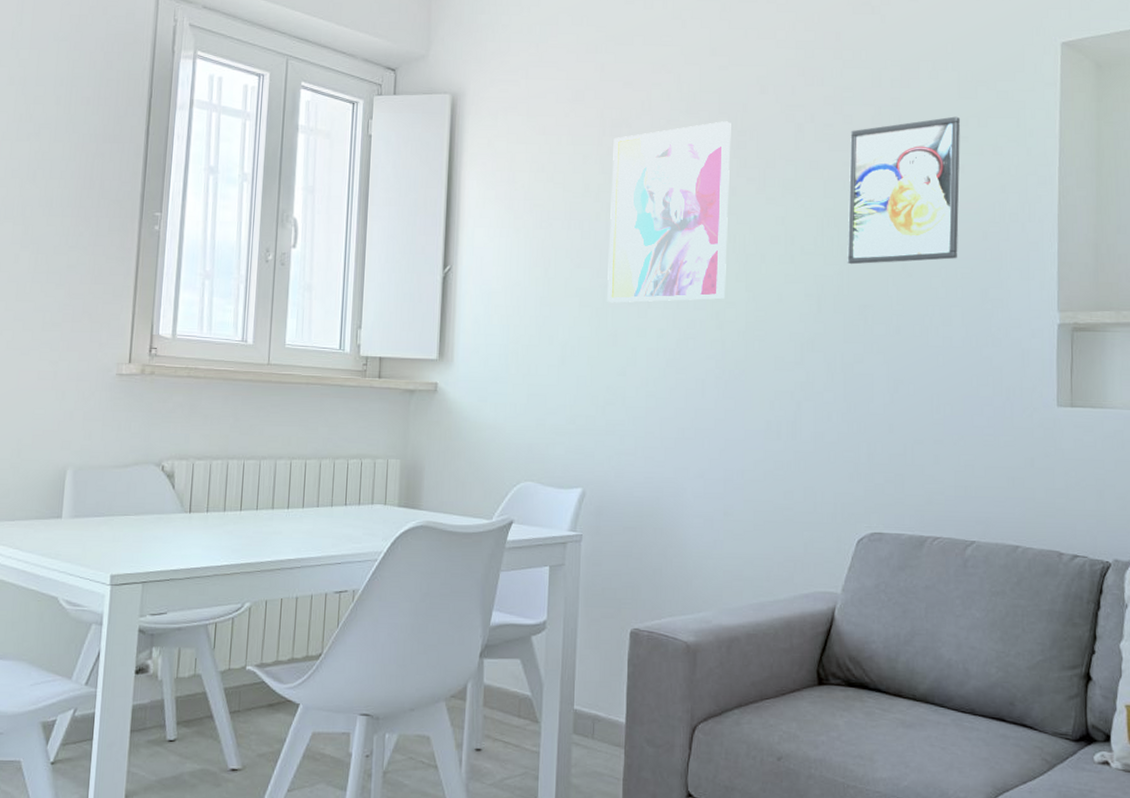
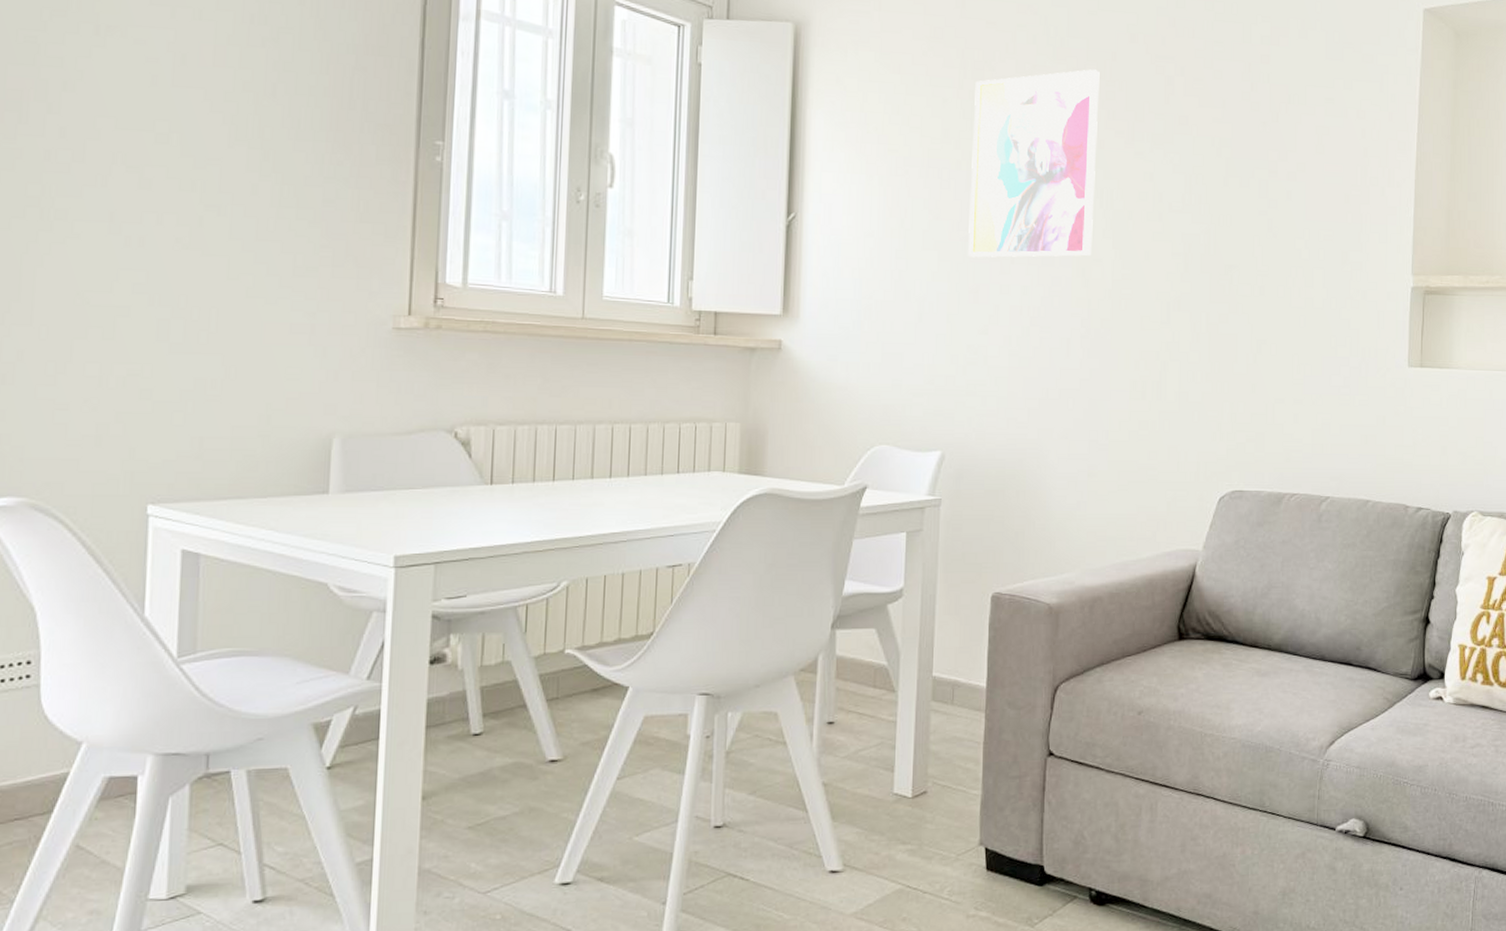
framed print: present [847,116,961,265] -> none [1214,77,1328,224]

